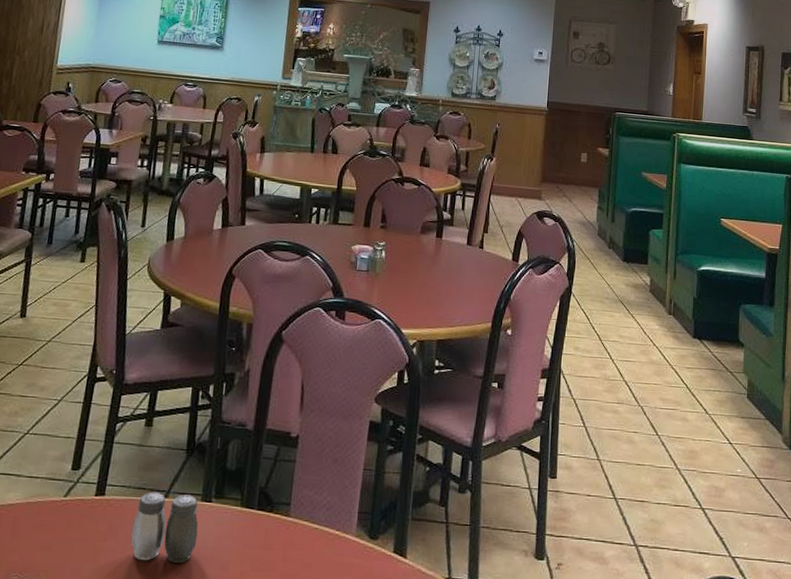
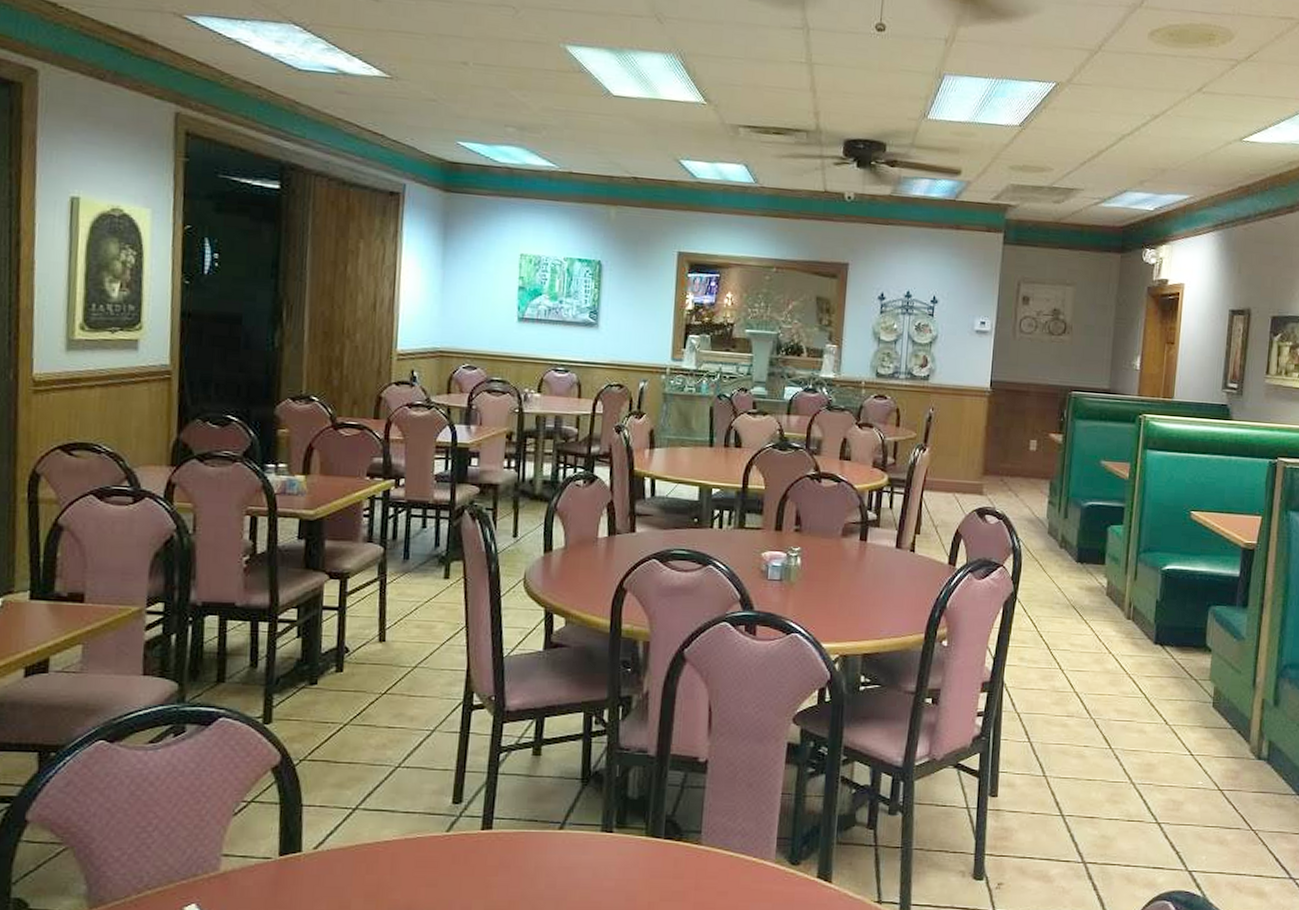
salt and pepper shaker: present [131,491,199,563] -> none [525,823,599,895]

